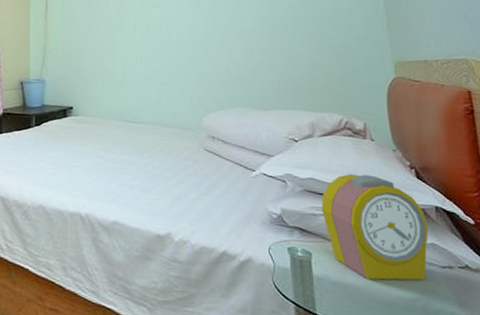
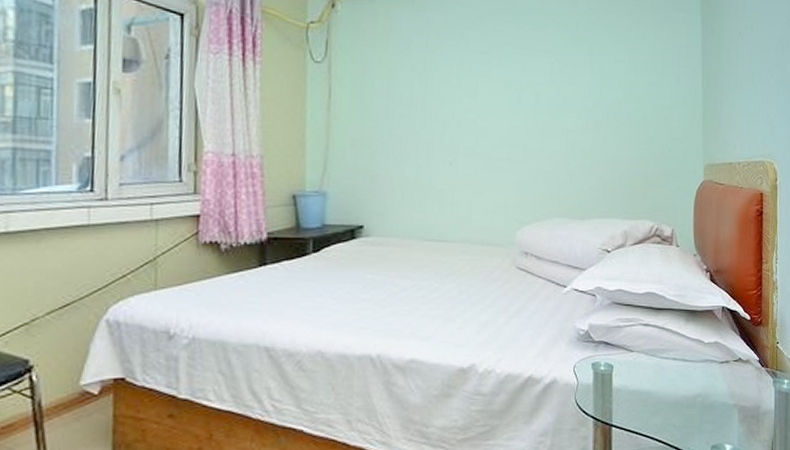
alarm clock: present [321,173,429,281] -> none [625,281,714,384]

